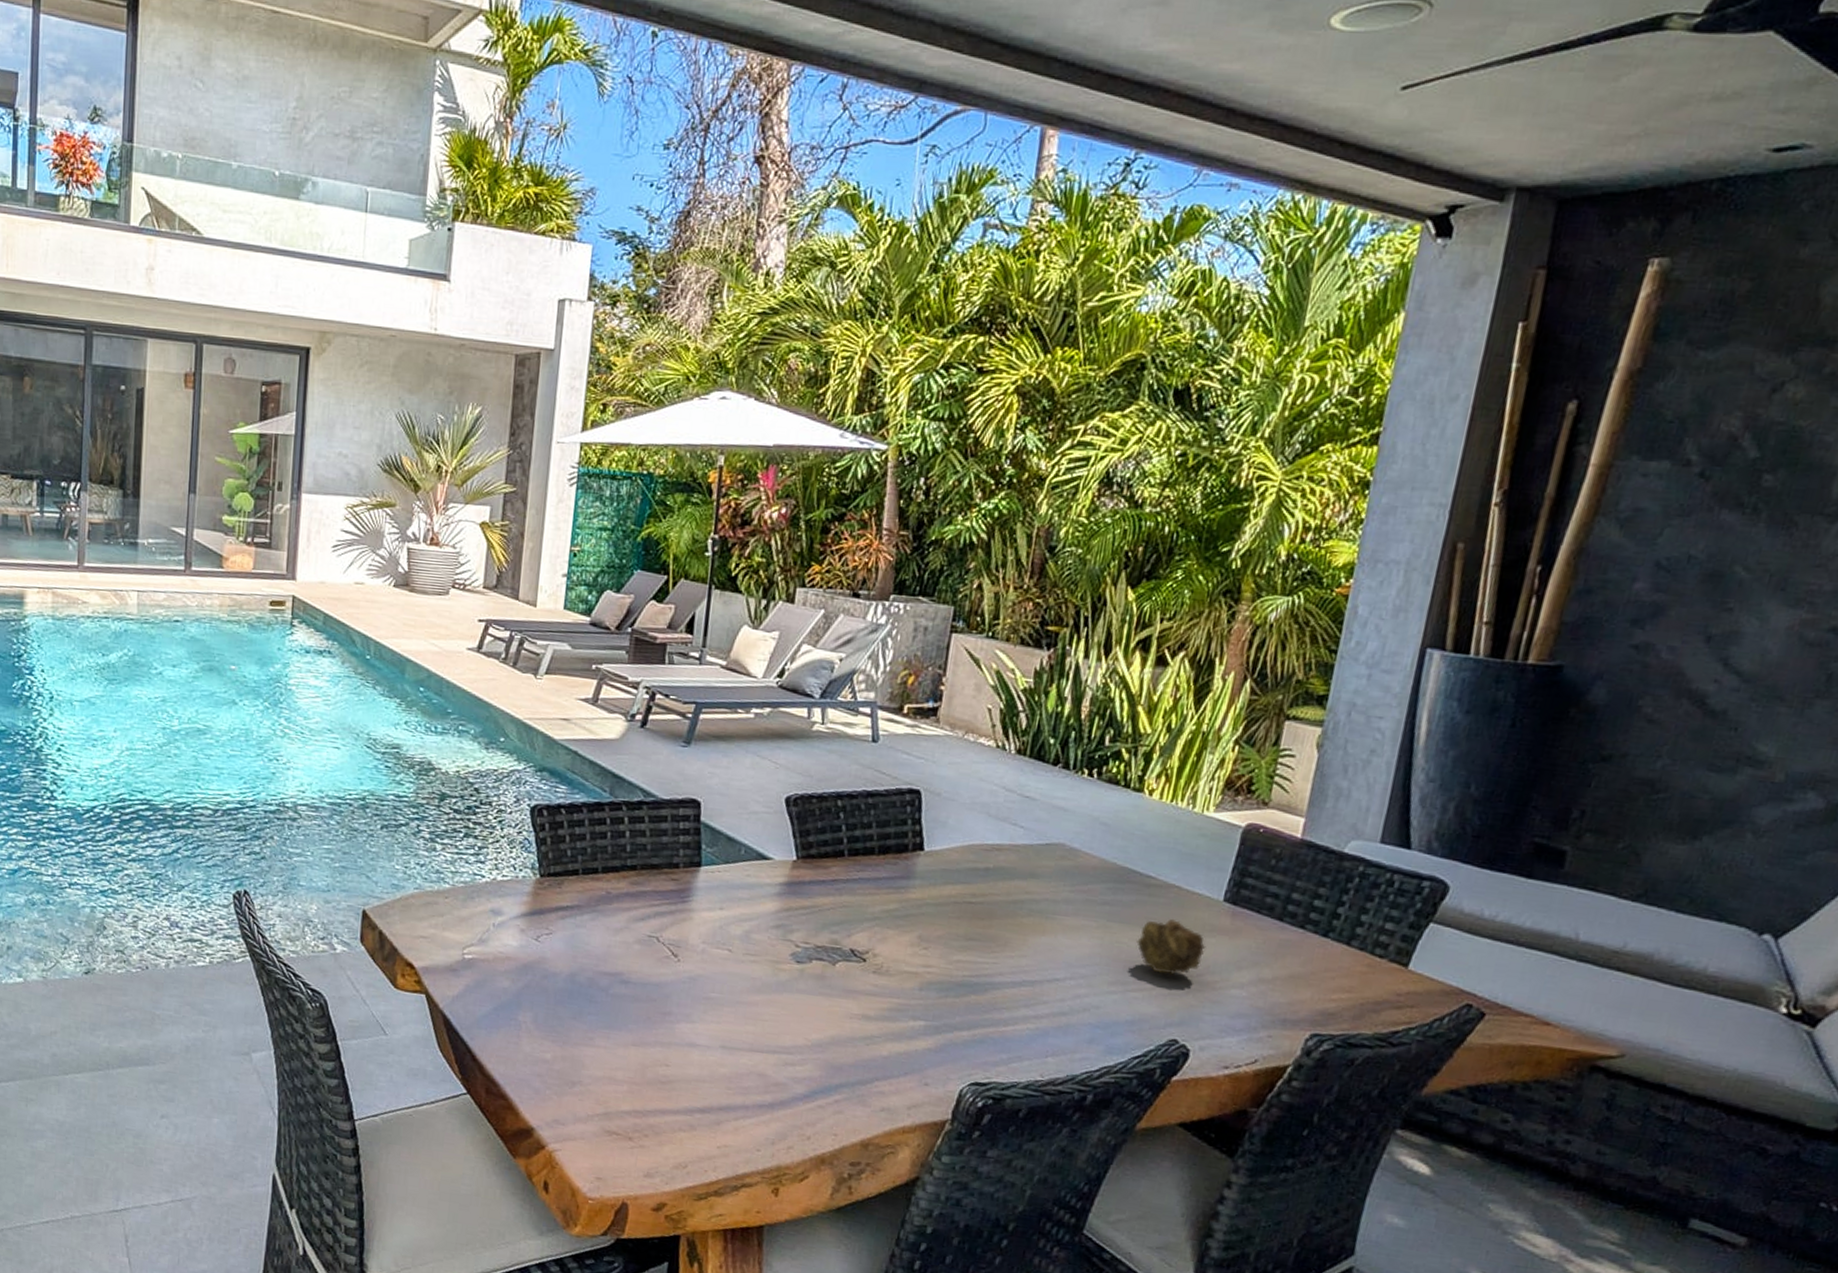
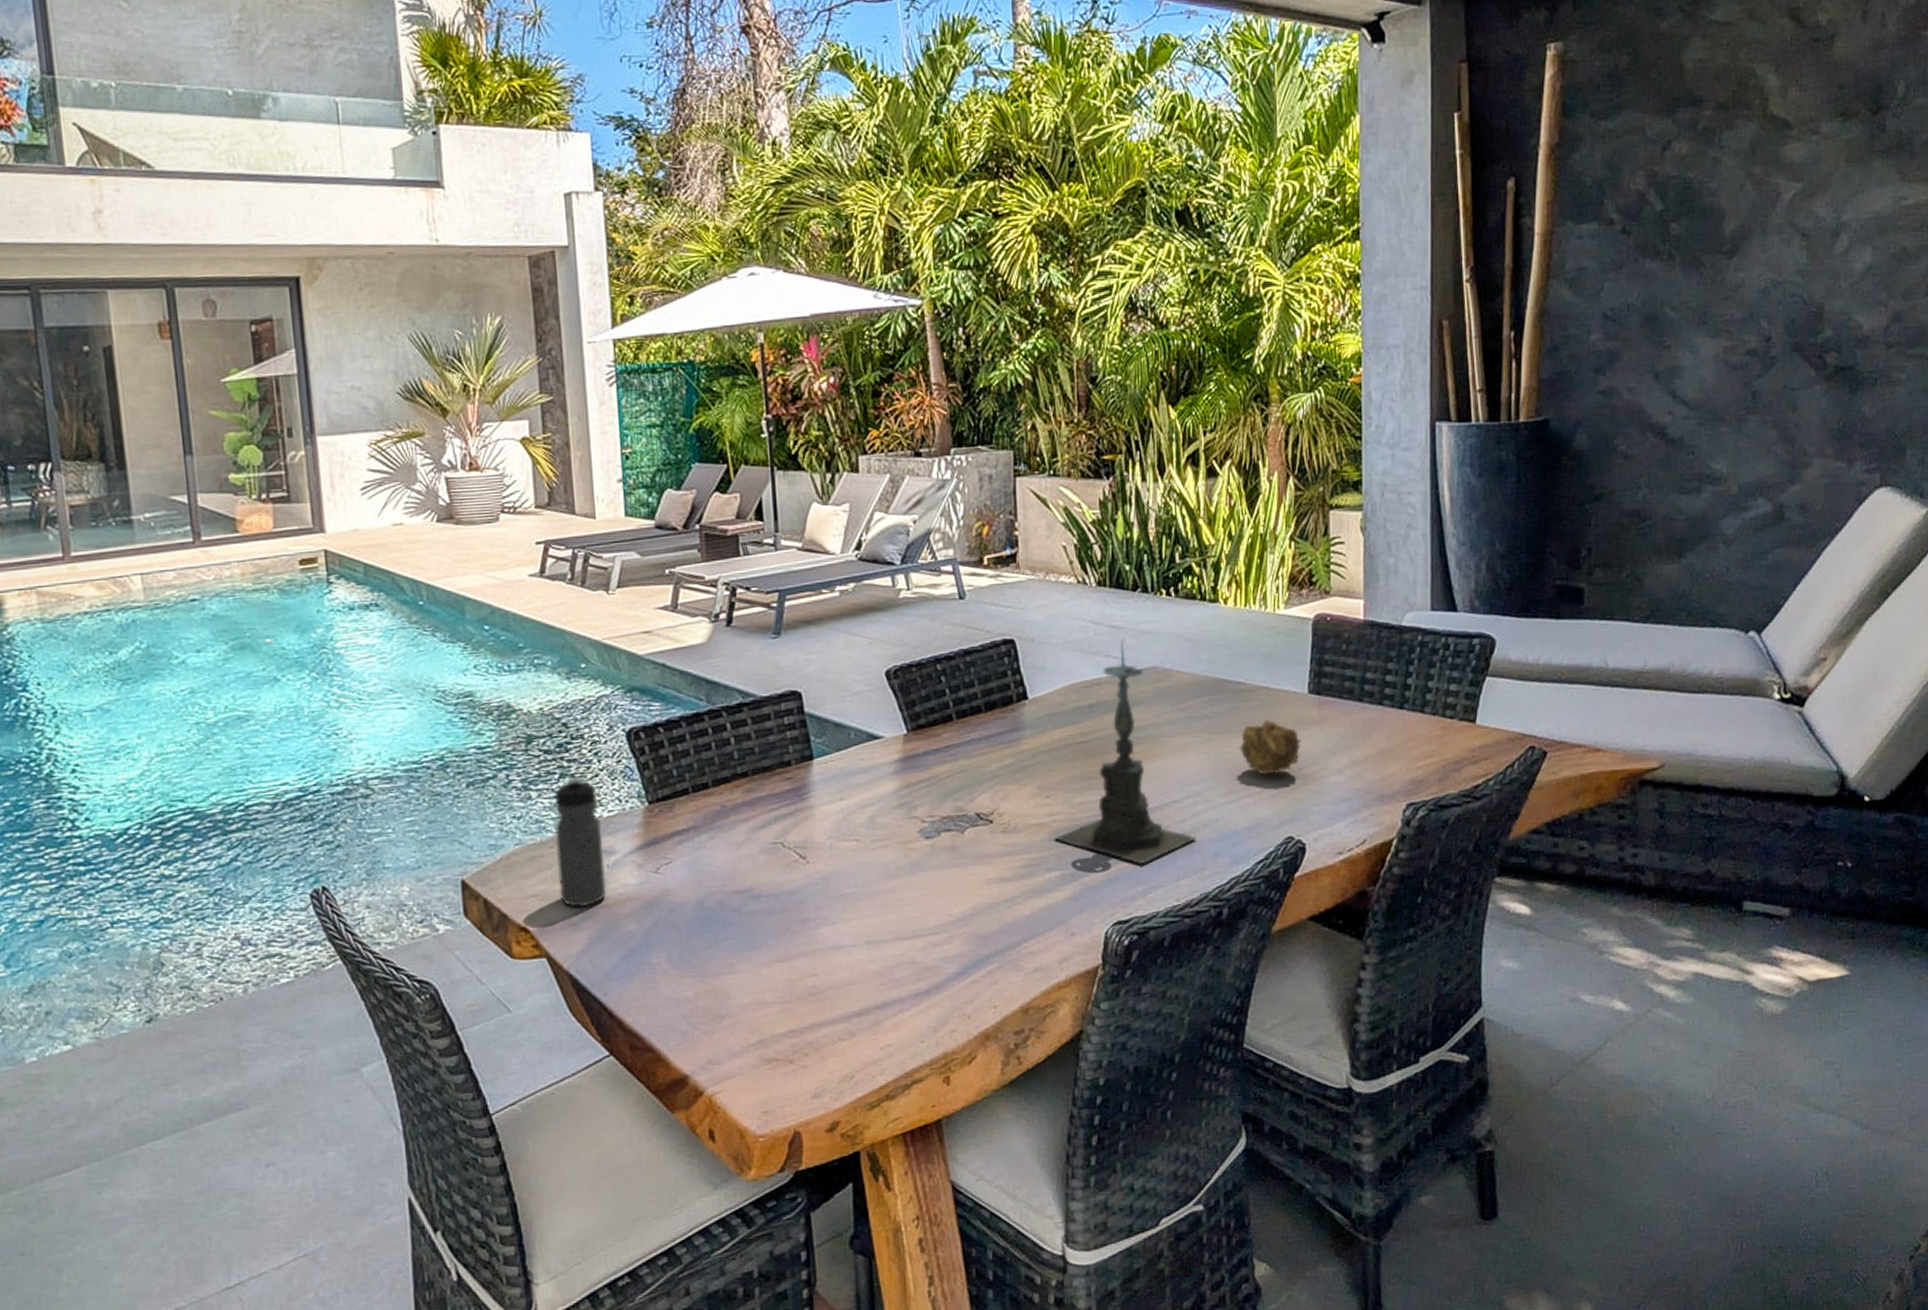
water bottle: none [446,838,495,958] -> present [554,776,607,908]
candle holder: none [925,810,1074,1034] -> present [1054,639,1197,865]

